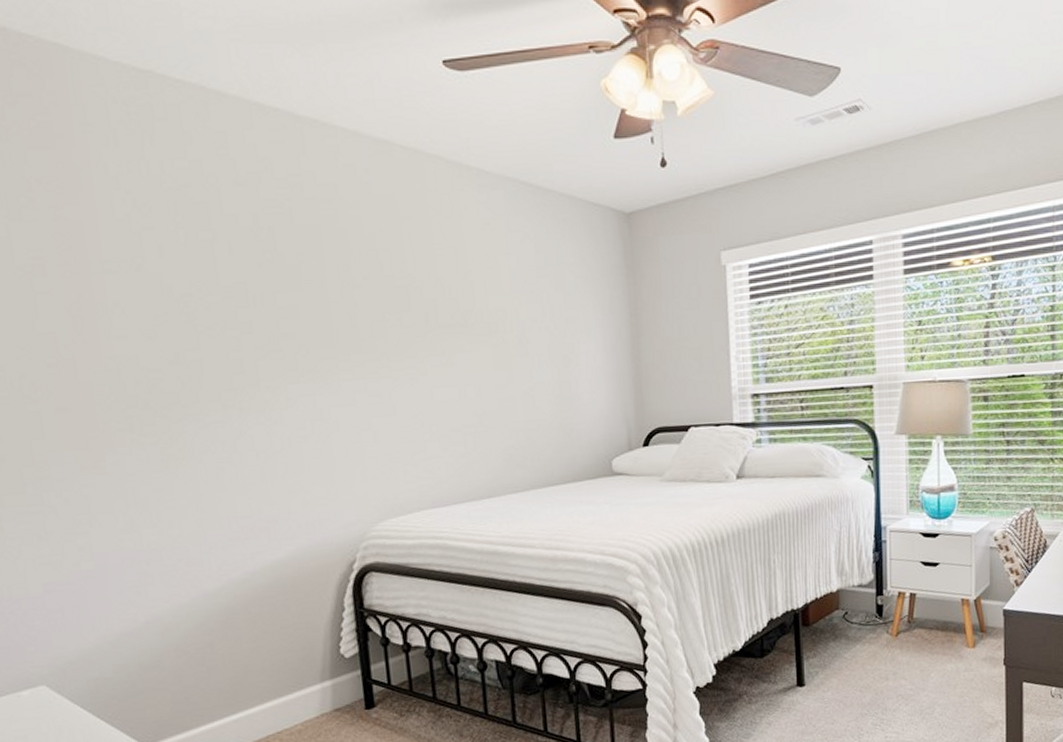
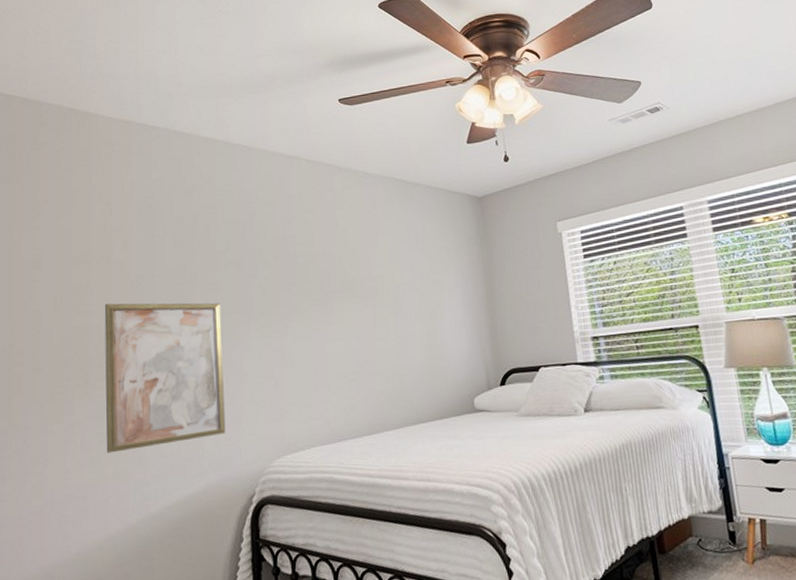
wall art: none [142,328,316,512] -> present [104,303,226,454]

